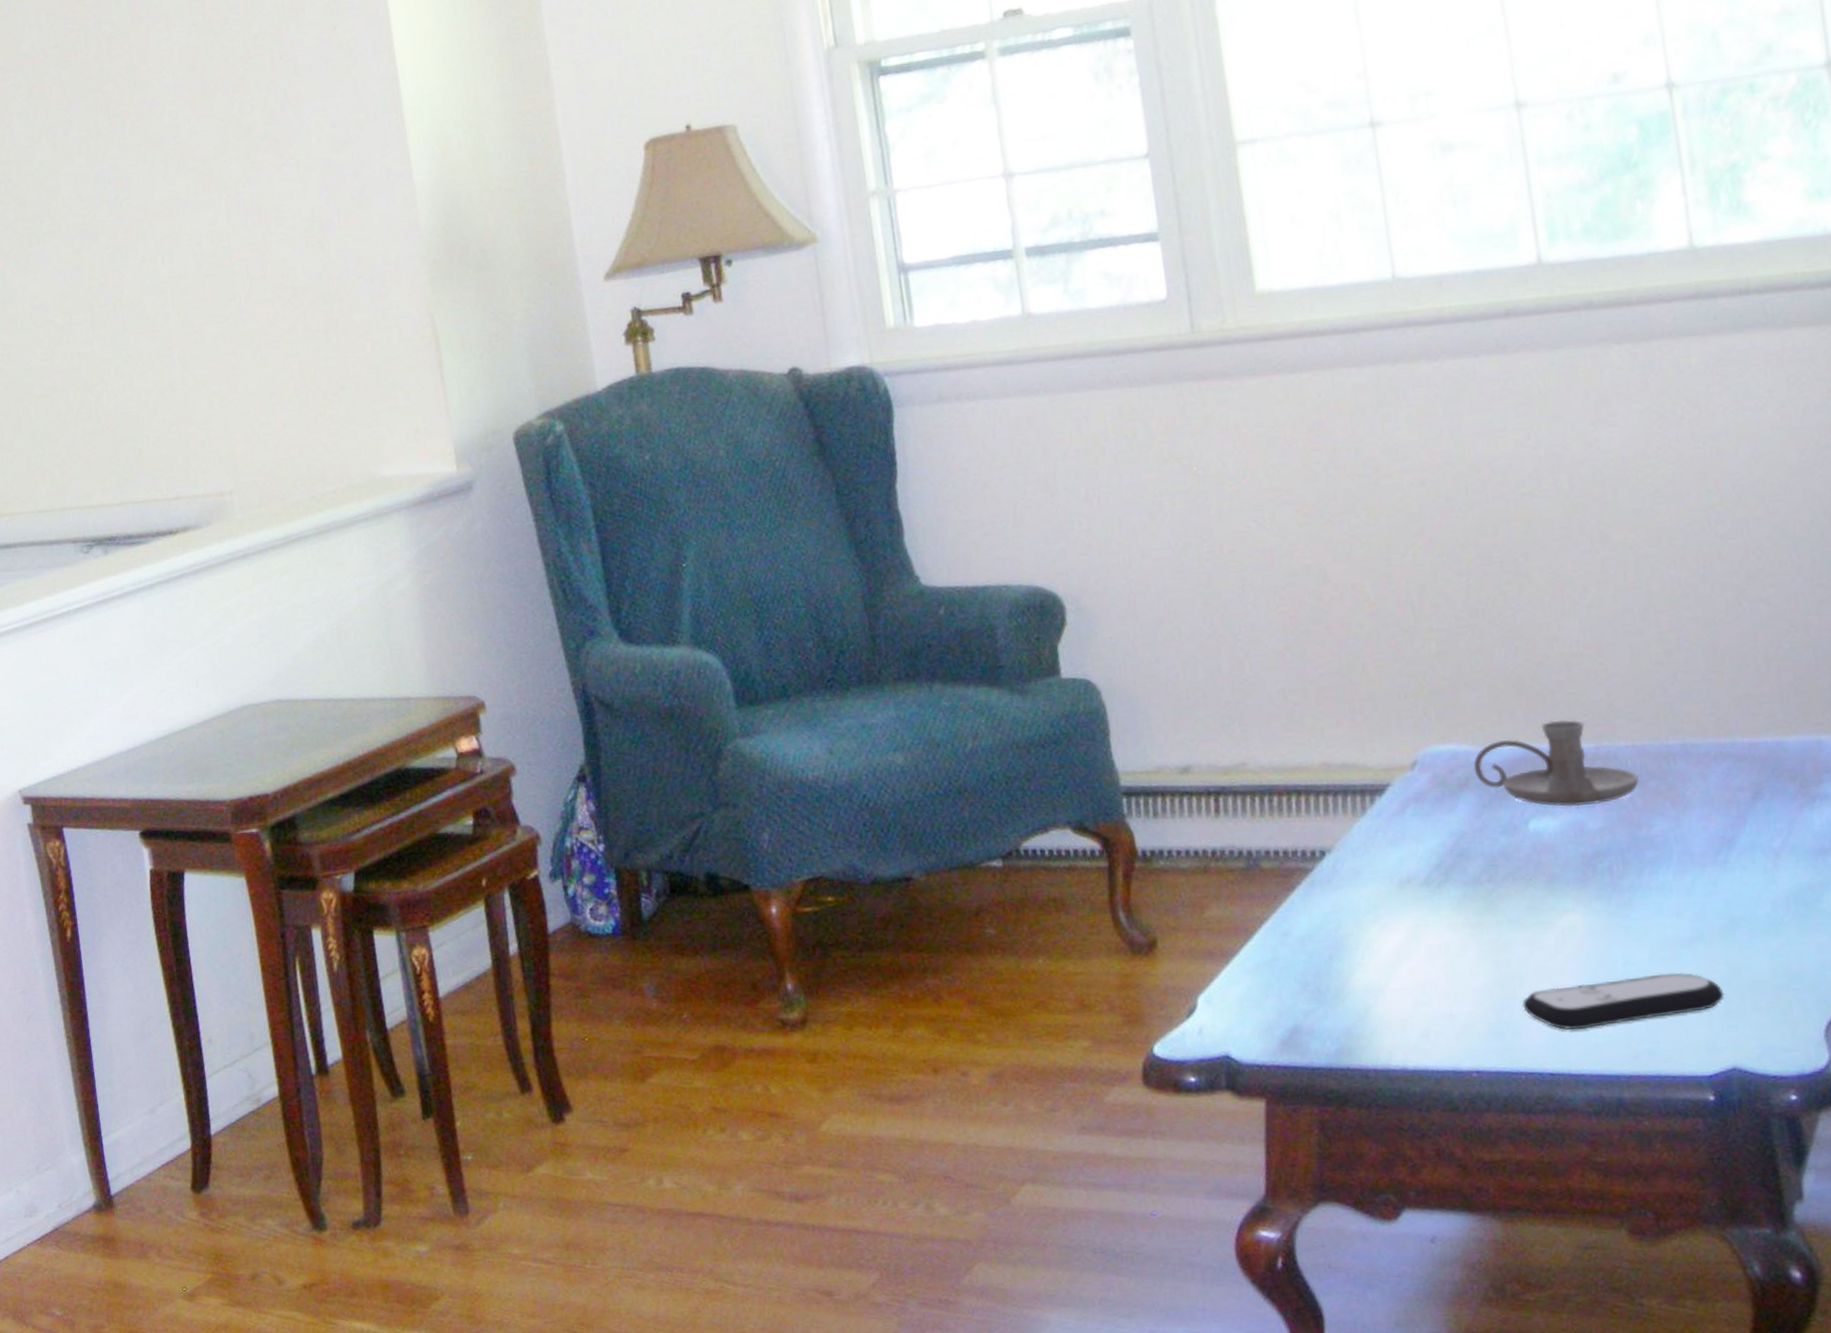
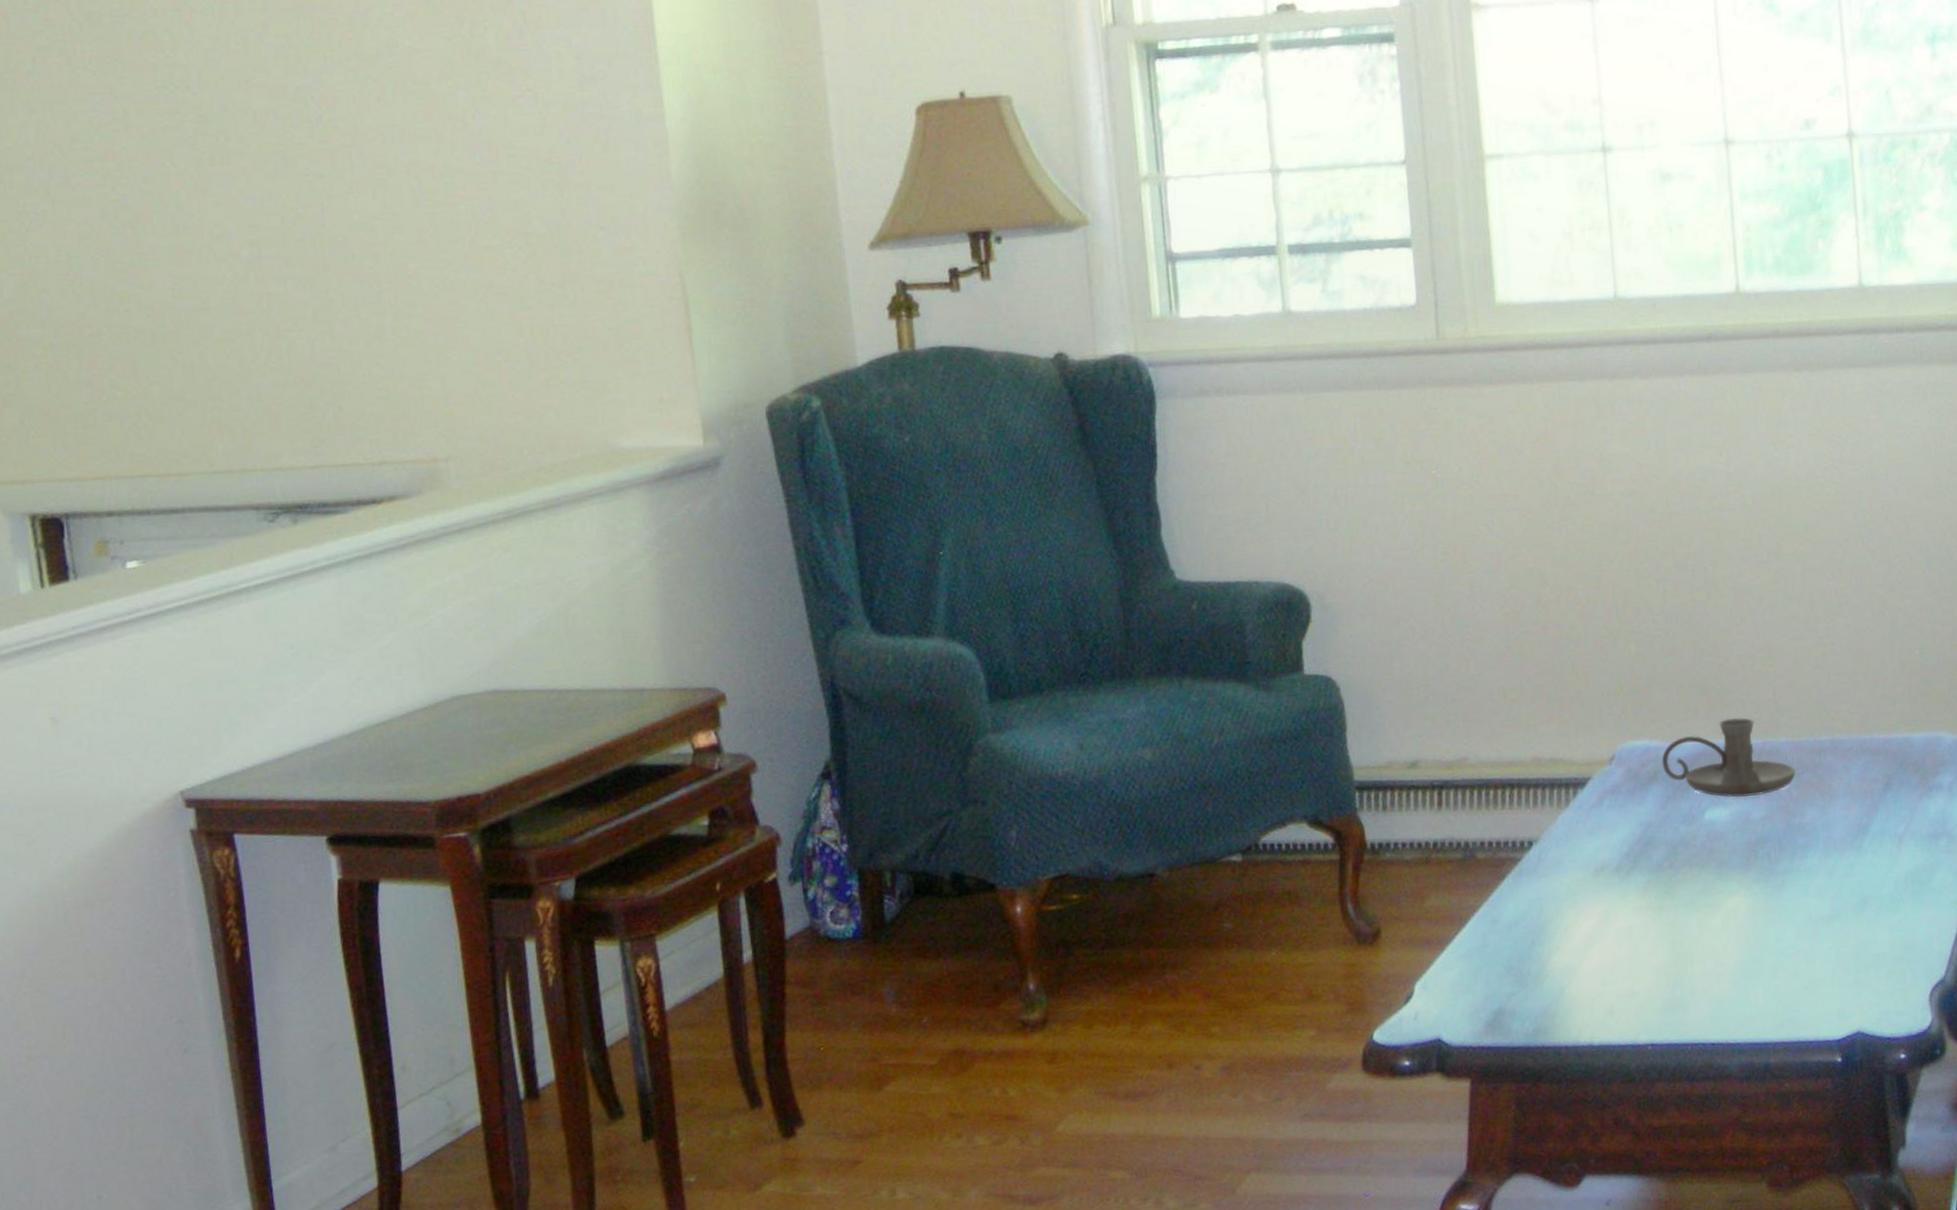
remote control: present [1521,972,1725,1030] -> none [1691,947,1854,1003]

